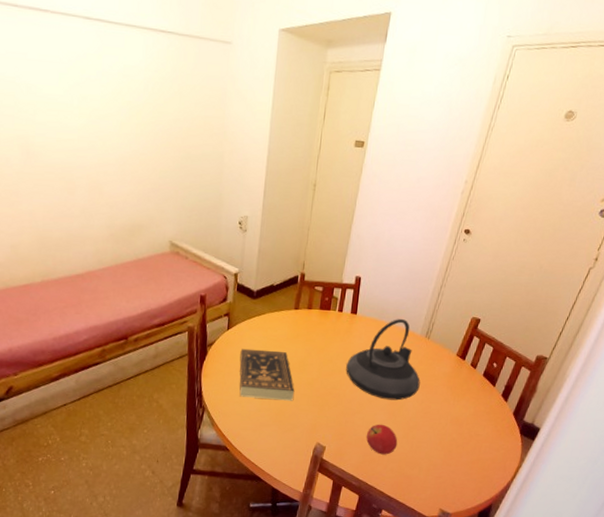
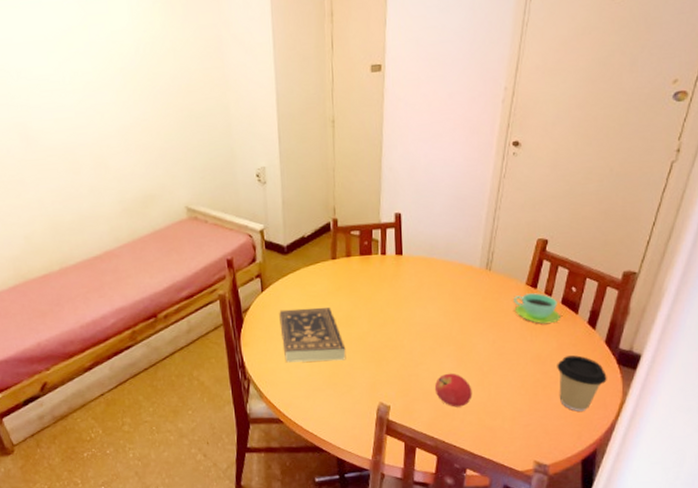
teapot: present [346,319,421,401] -> none [399,253,488,345]
cup: none [444,363,481,392] -> present [514,293,560,324]
coffee cup: none [468,421,510,471] -> present [557,355,607,412]

